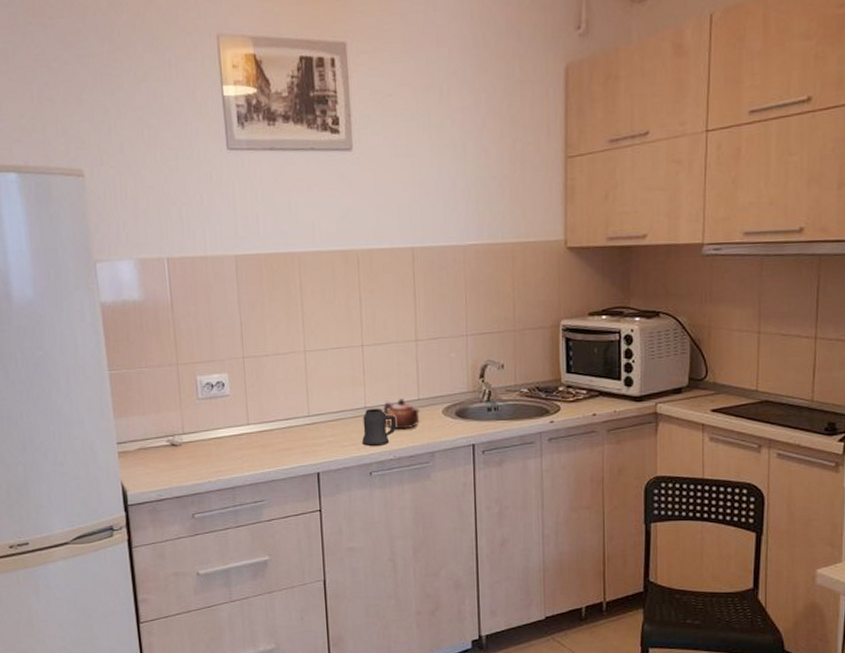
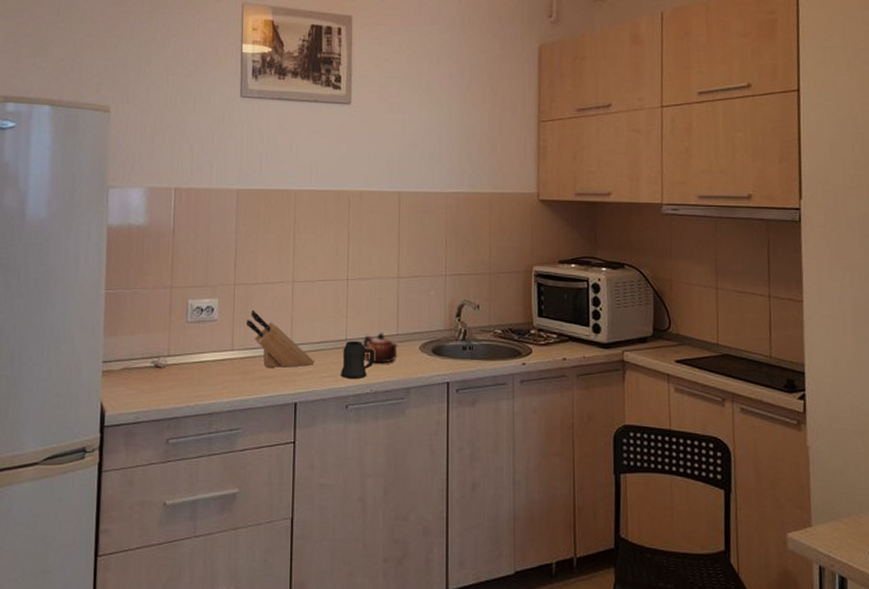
knife block: none [260,382,335,439] -> present [247,309,315,367]

